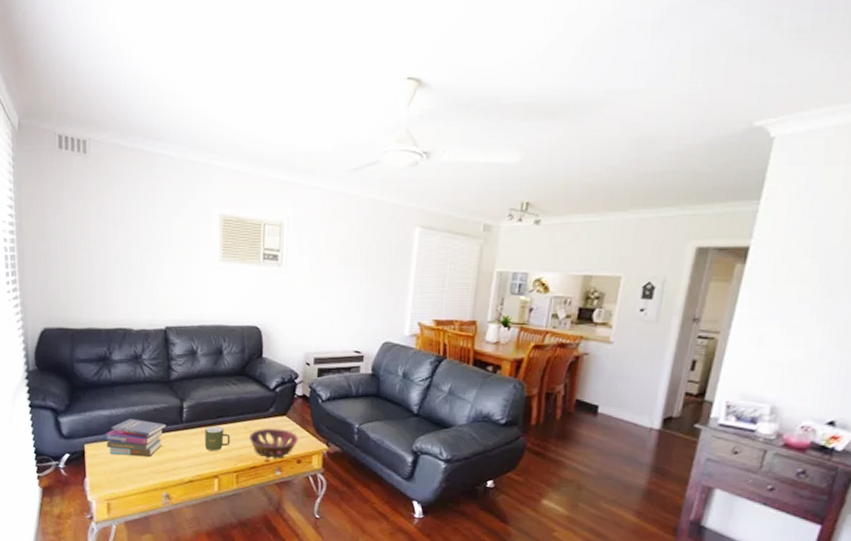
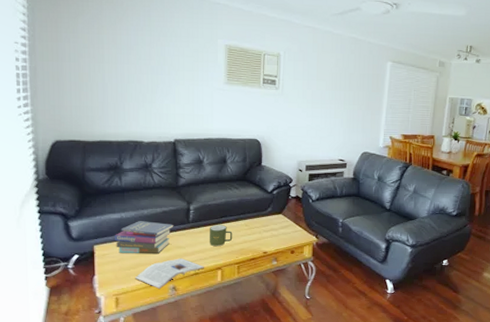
magazine: none [127,463,199,497] -> present [135,258,204,290]
decorative bowl: present [250,428,298,458] -> none [250,225,292,250]

